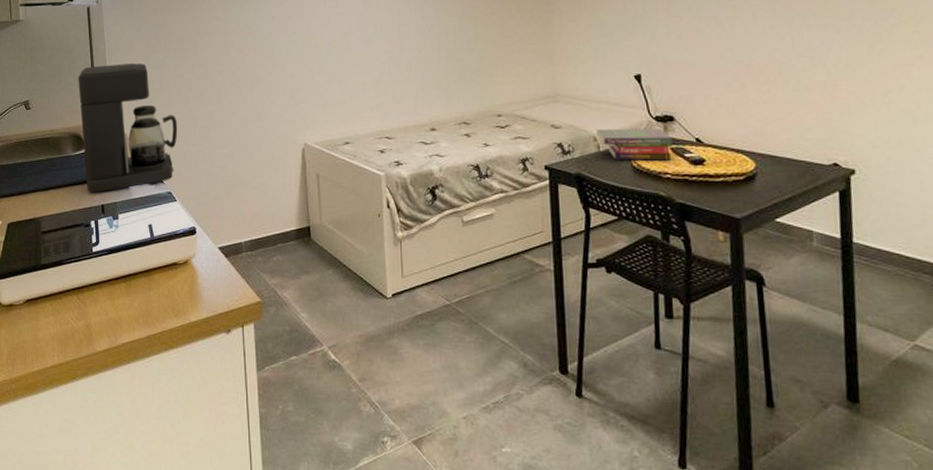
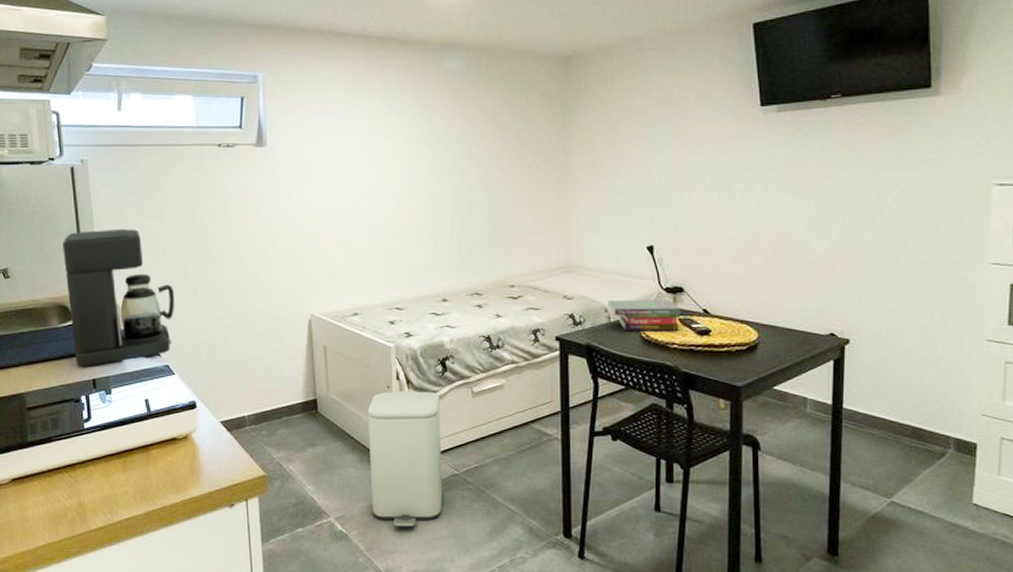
pedal bin: none [359,218,435,358] -> present [367,390,443,527]

